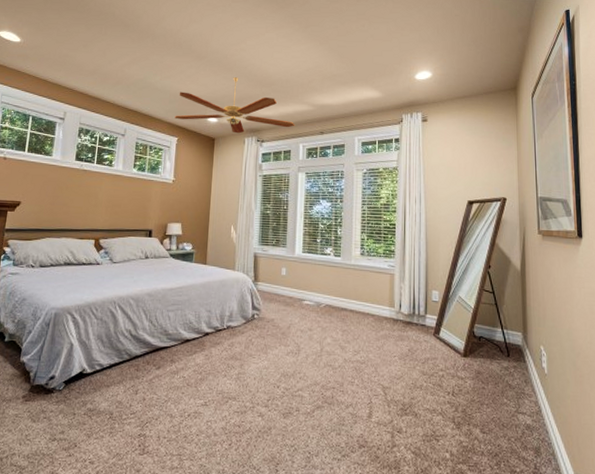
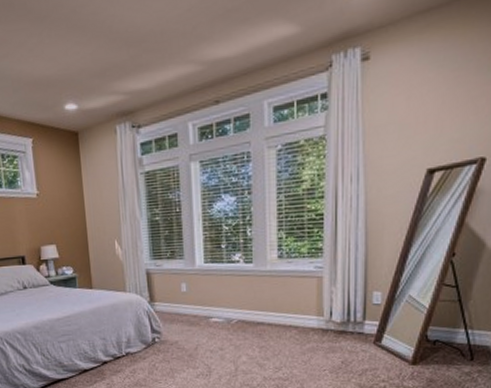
ceiling fan: present [174,77,295,134] -> none [22,39,180,121]

